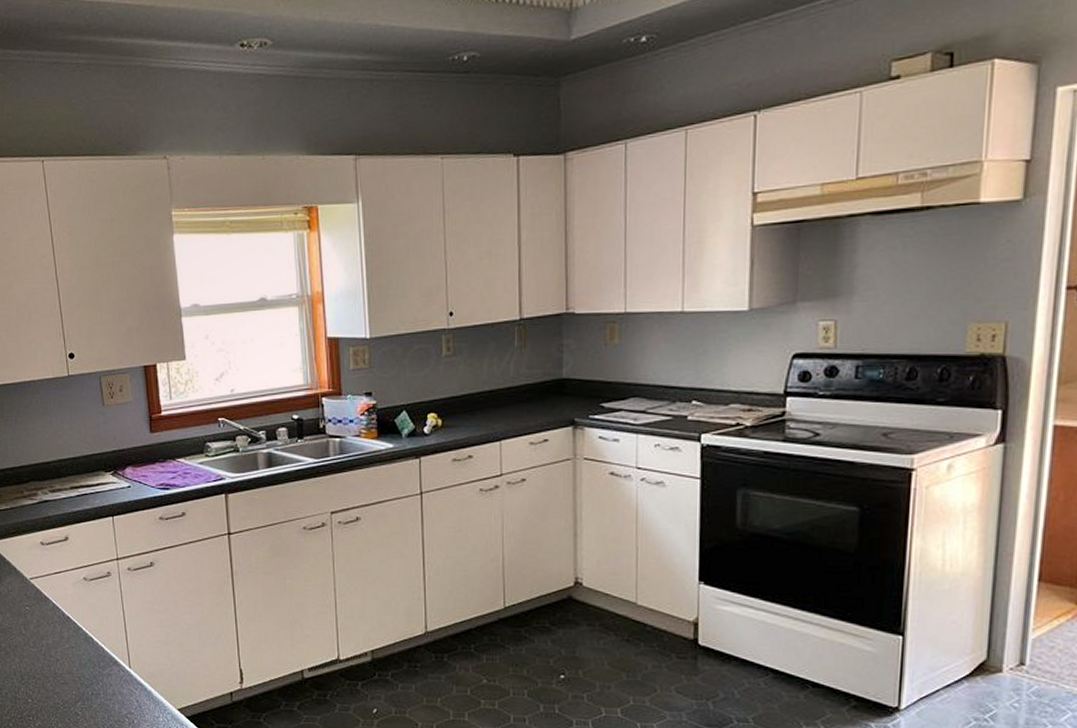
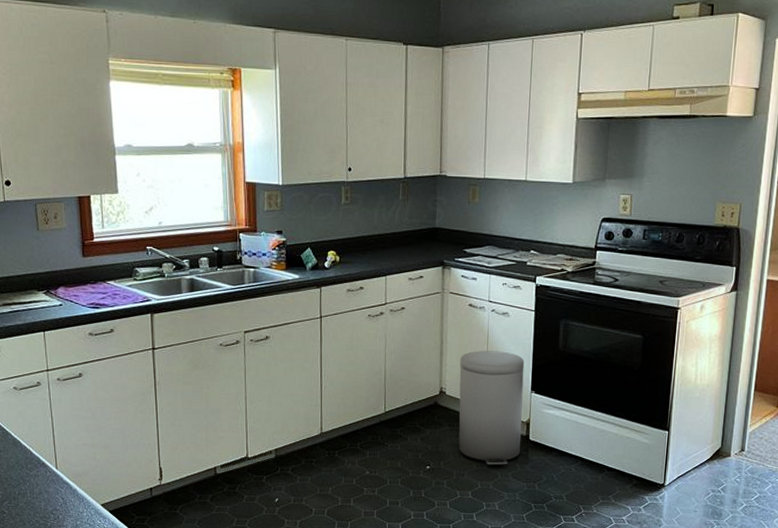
pedal bin: none [600,530,688,677] -> present [458,350,525,466]

